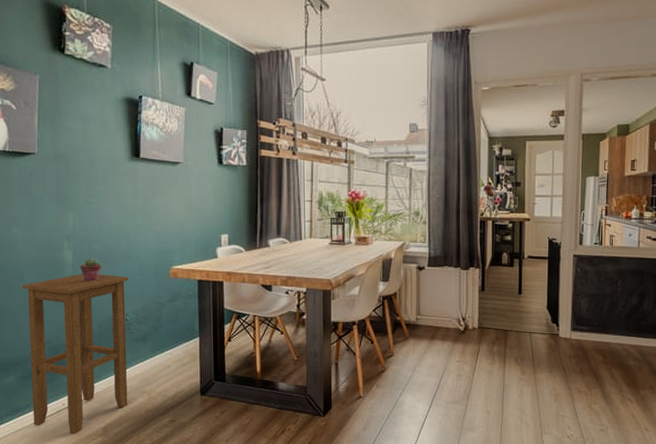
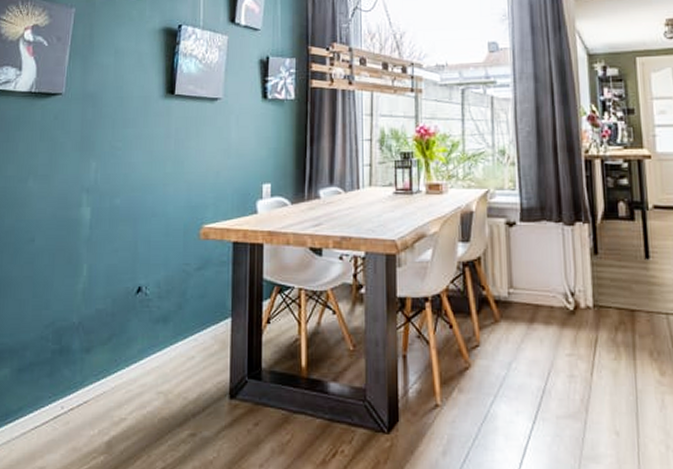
stool: present [22,274,129,434] -> none [24,235,152,451]
potted succulent: present [80,258,102,282] -> none [98,215,123,245]

